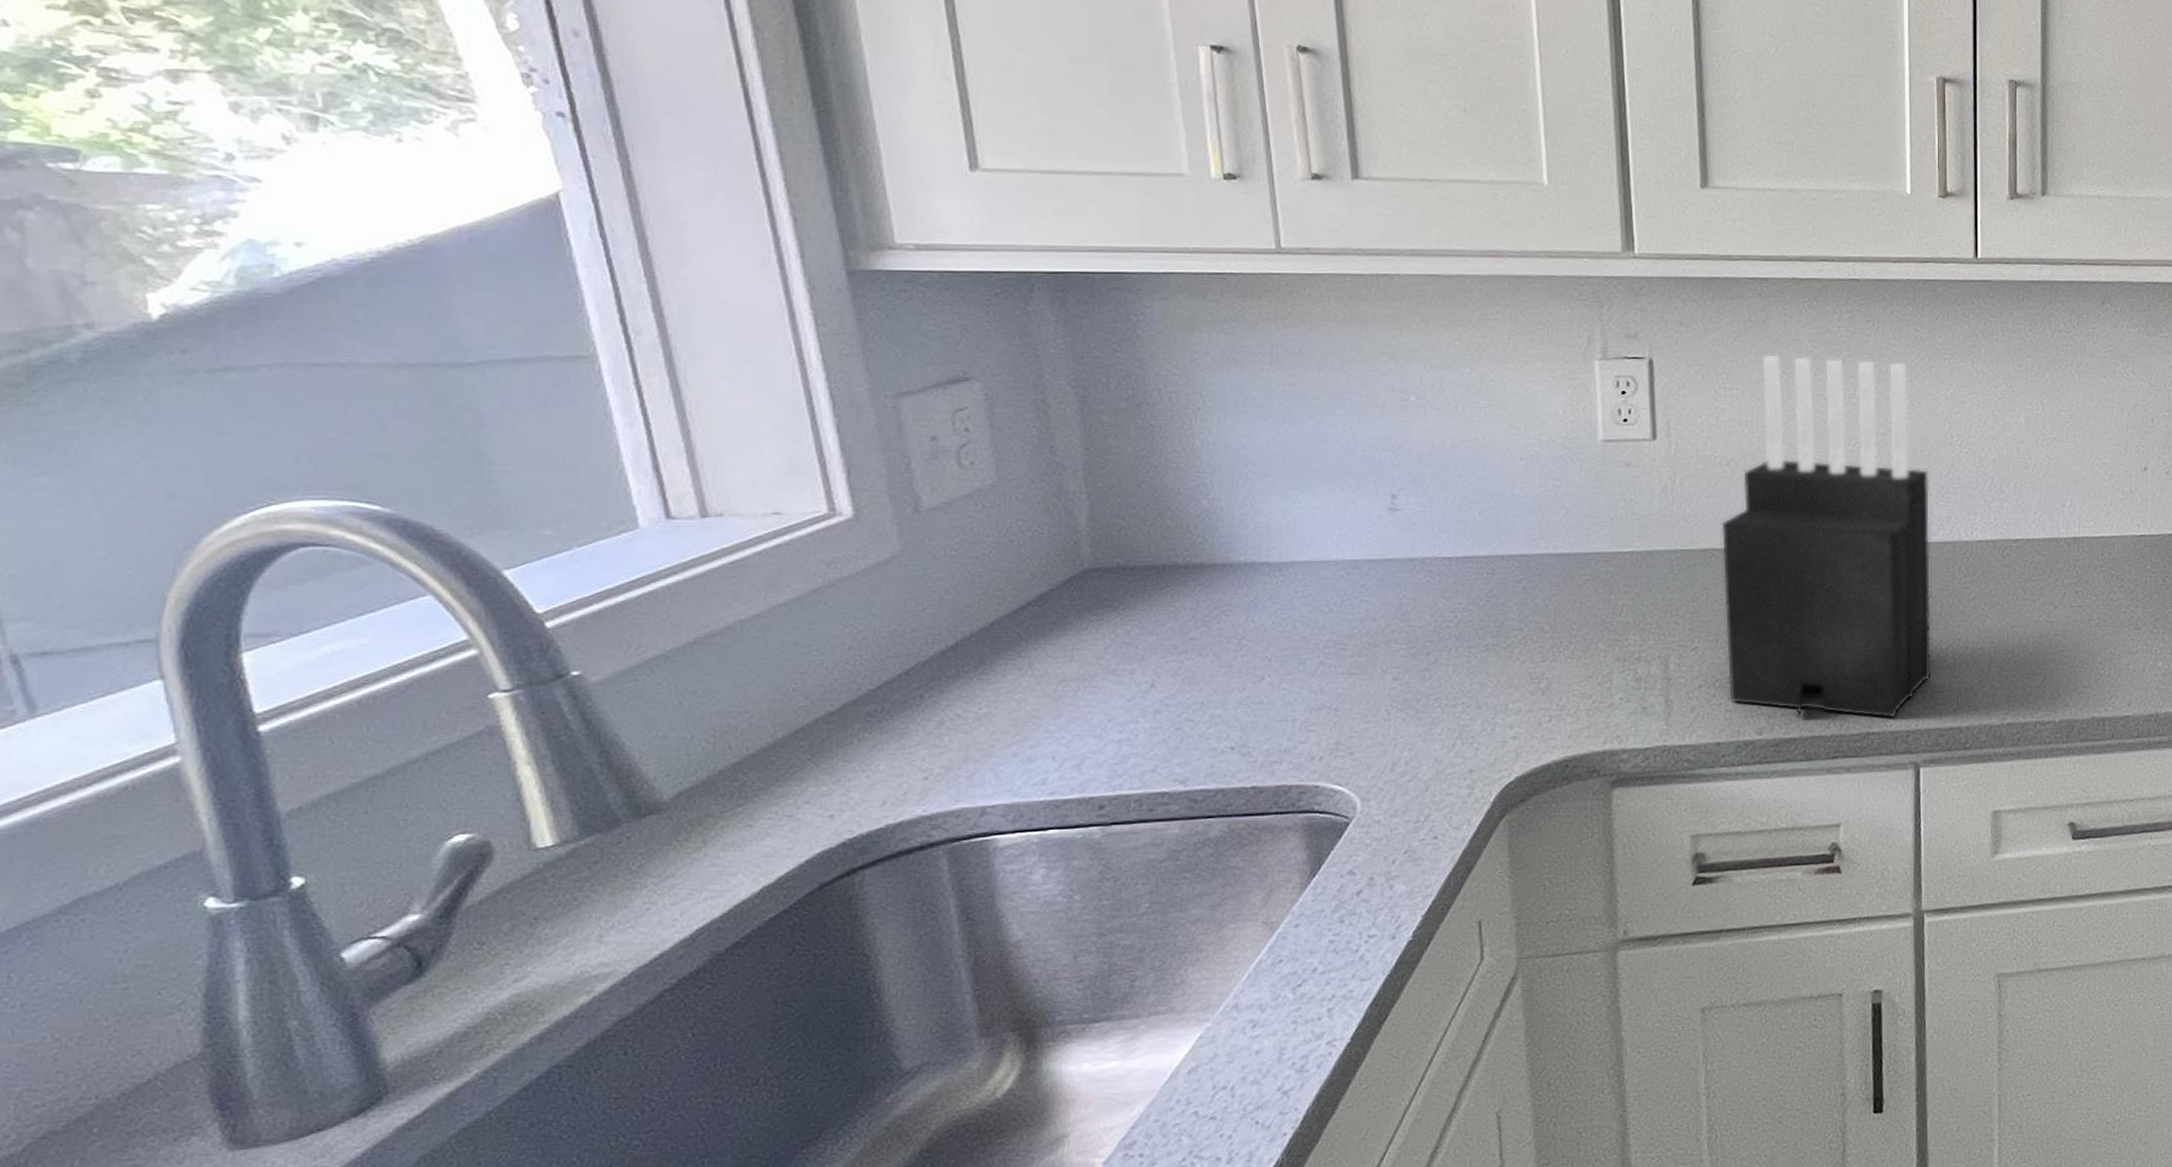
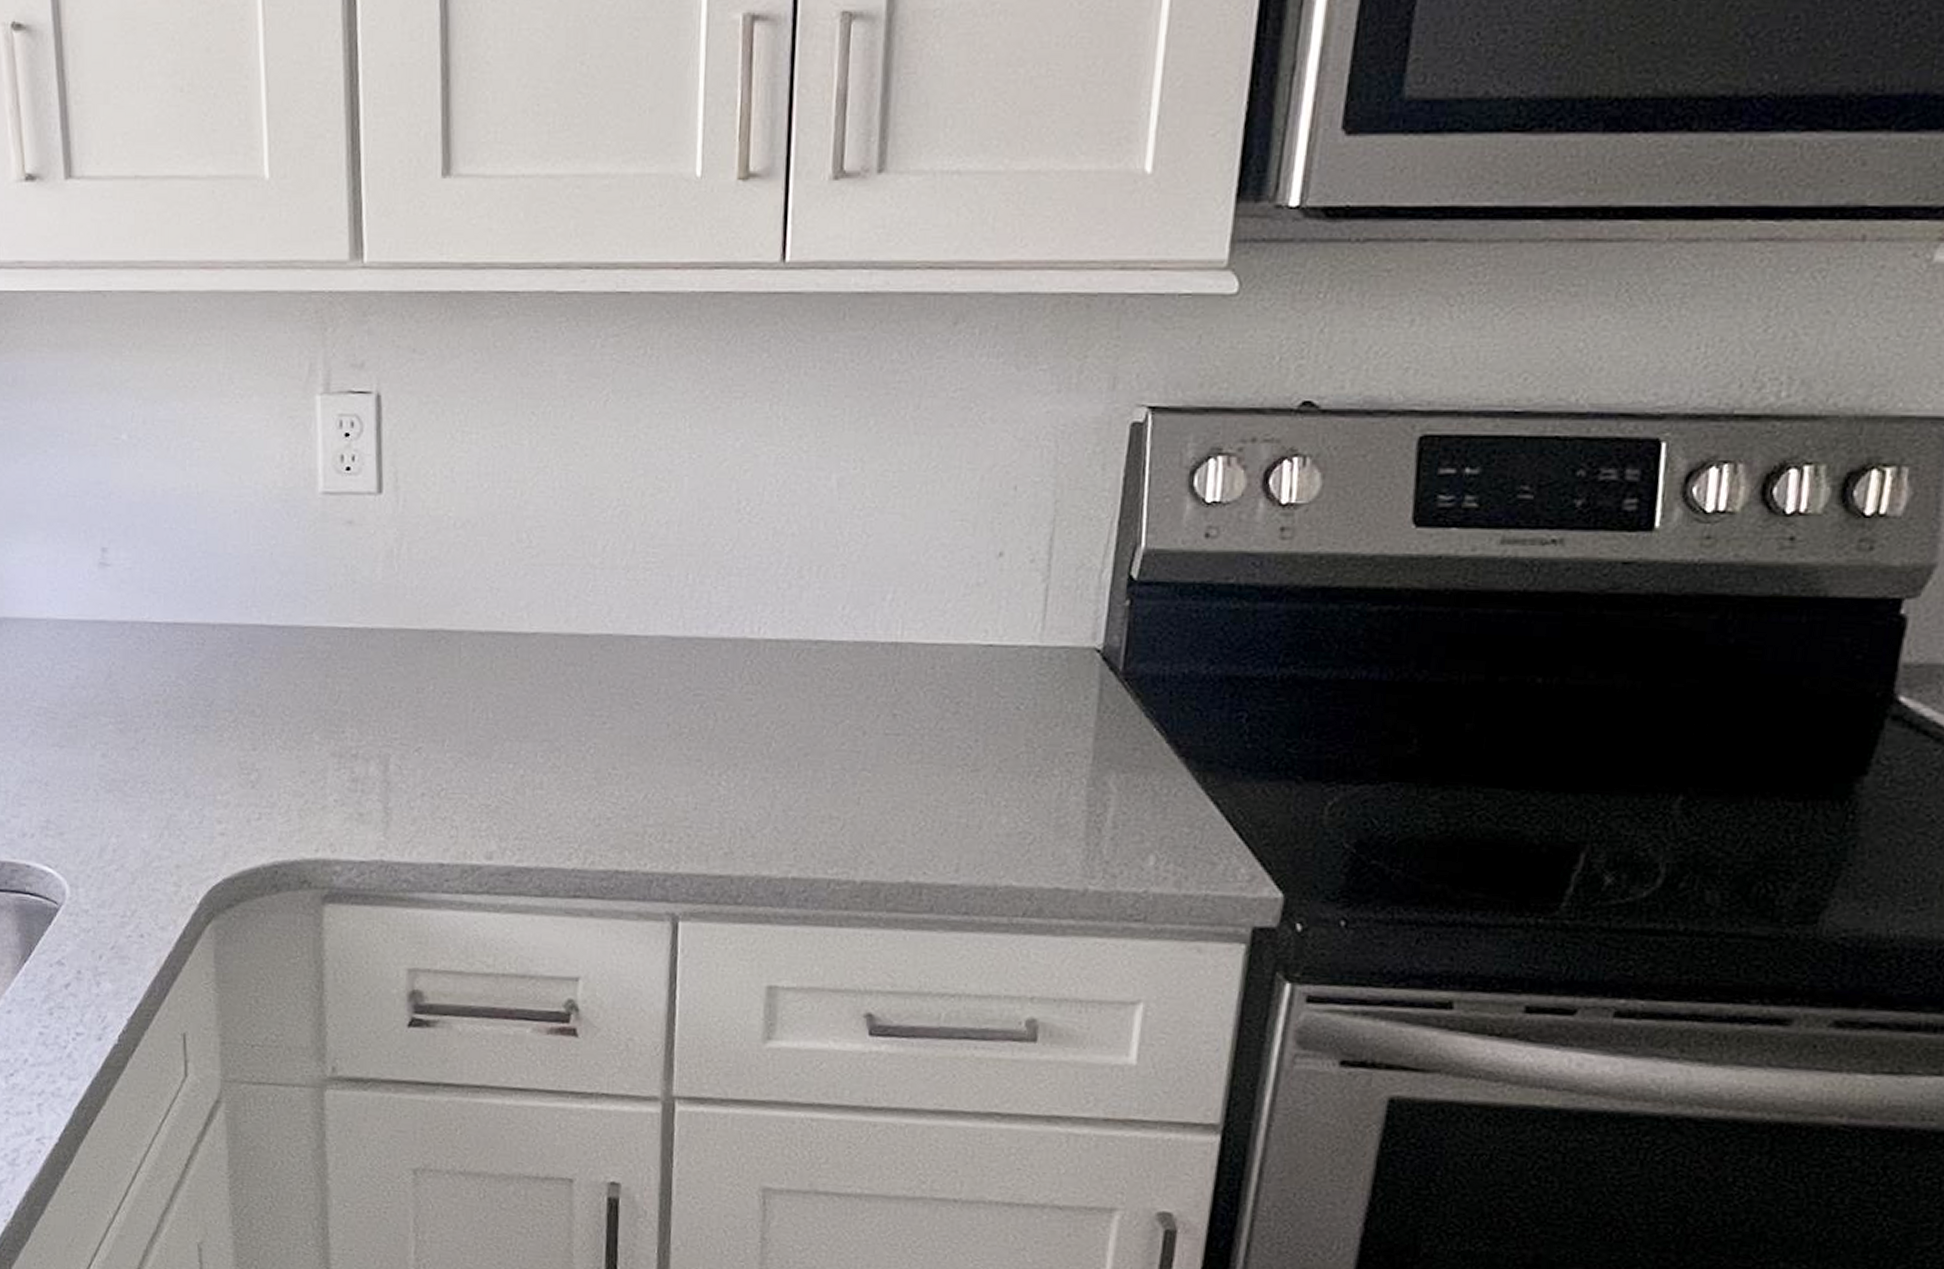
knife block: present [1721,355,1932,719] -> none [452,390,708,856]

